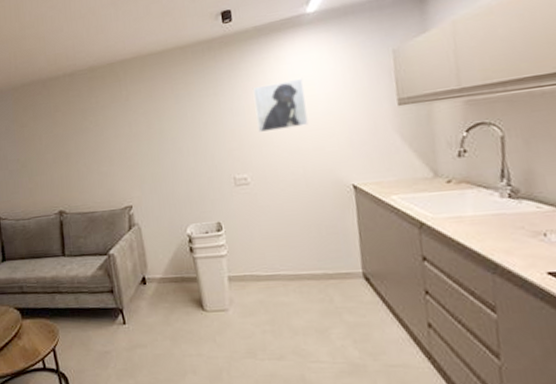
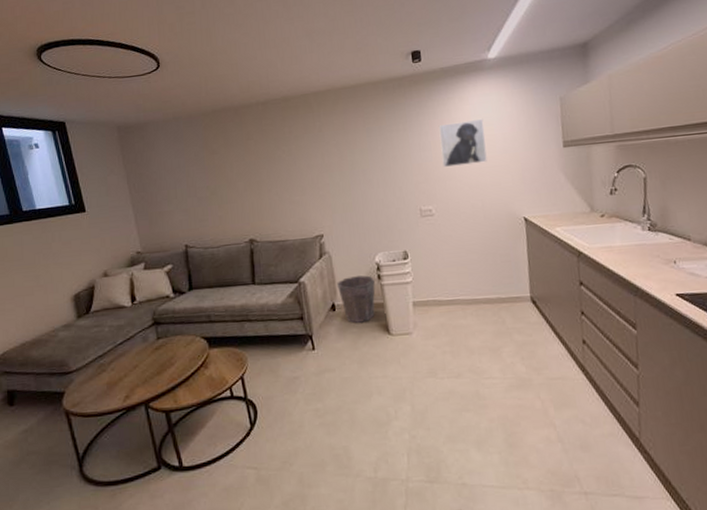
waste bin: none [147,248,188,298] -> present [337,275,376,323]

